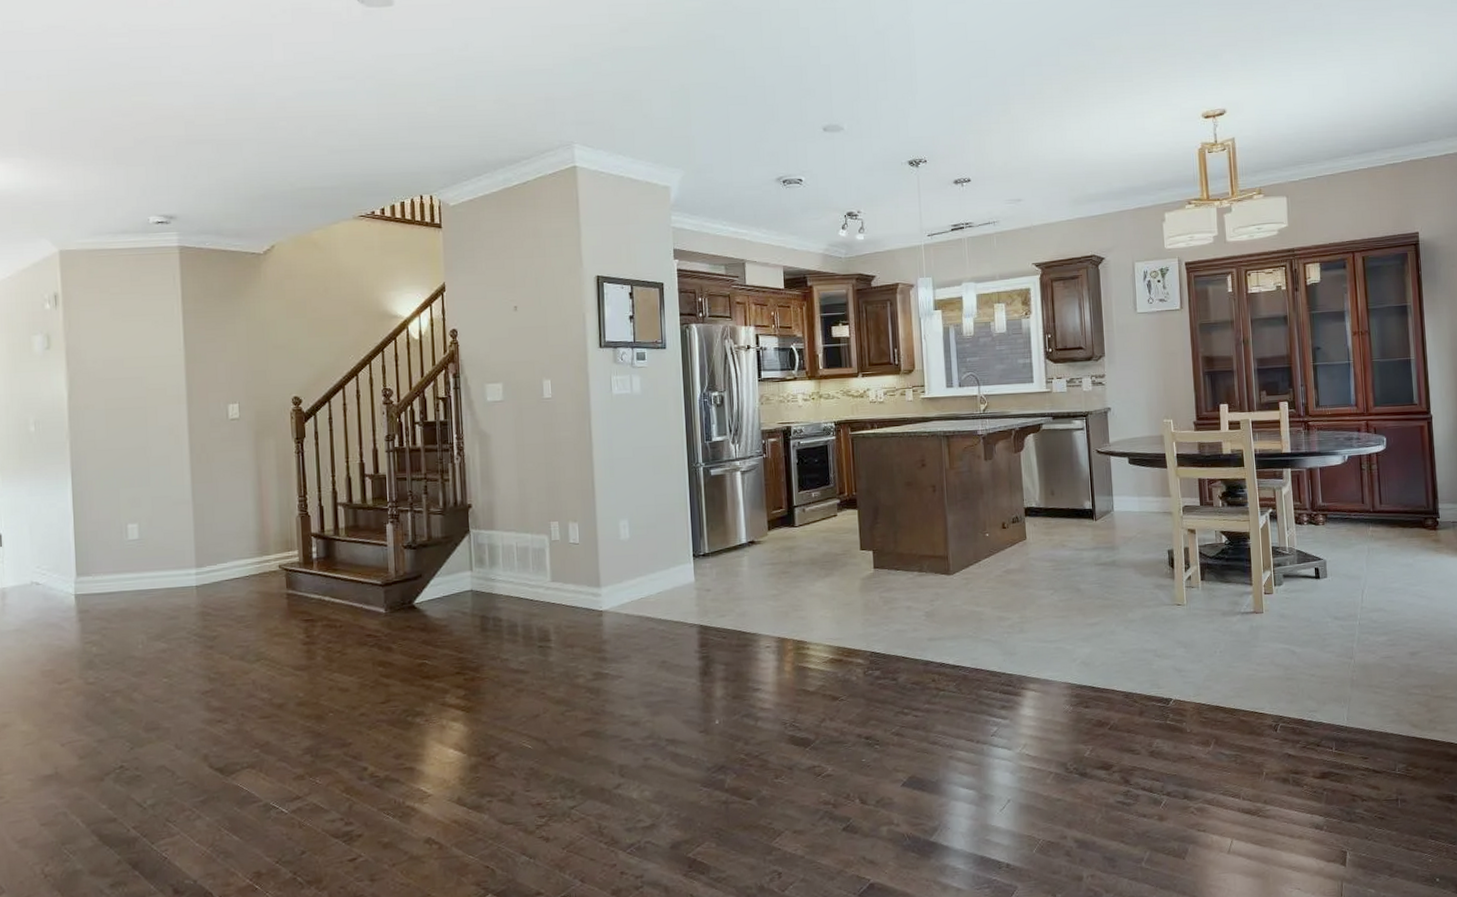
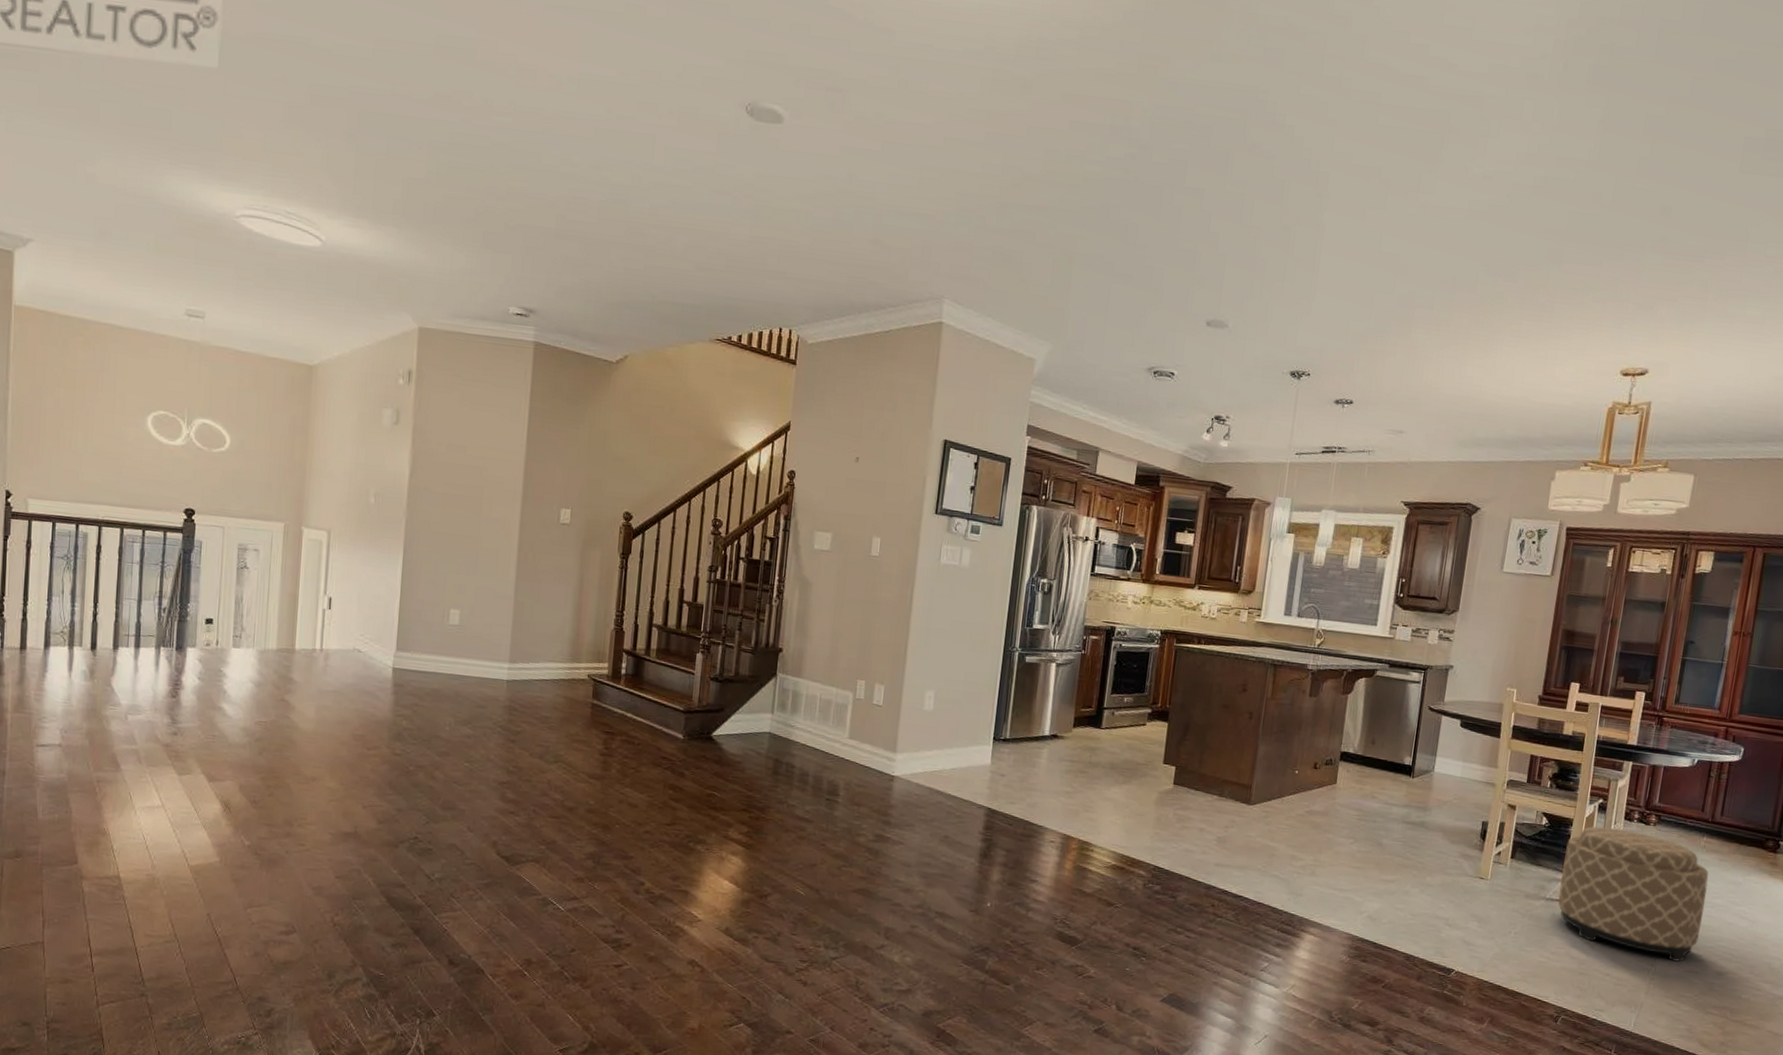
ottoman: none [1249,533,1387,650] -> present [1558,826,1709,962]

